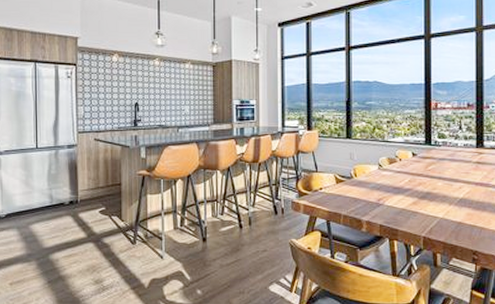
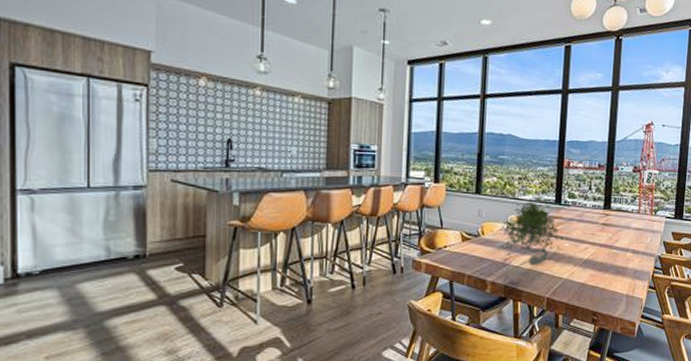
plant: none [371,136,437,210] -> present [499,194,564,271]

